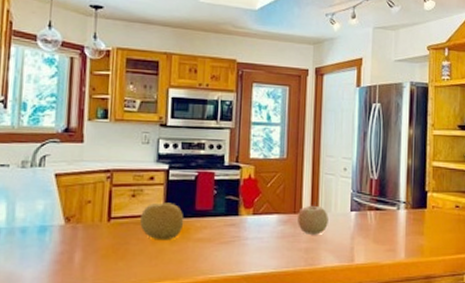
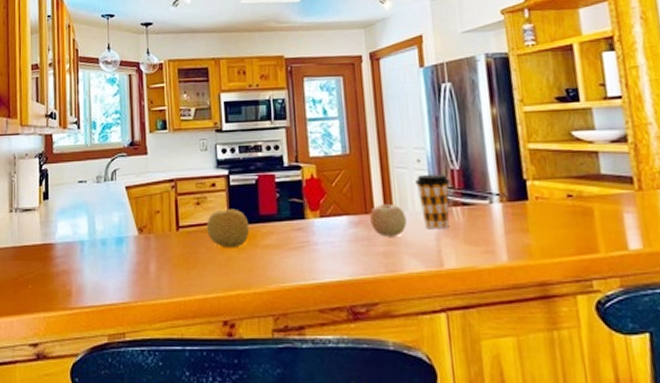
coffee cup: none [340,182,369,230] -> present [415,175,450,229]

